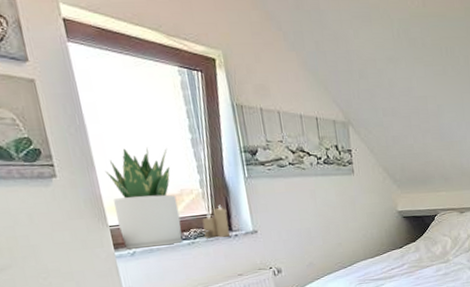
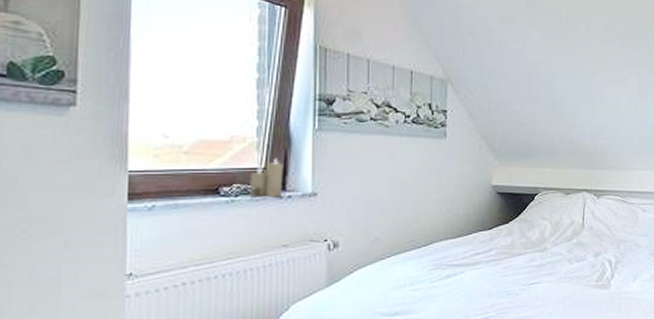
planter: present [105,147,183,249] -> none [140,81,225,202]

